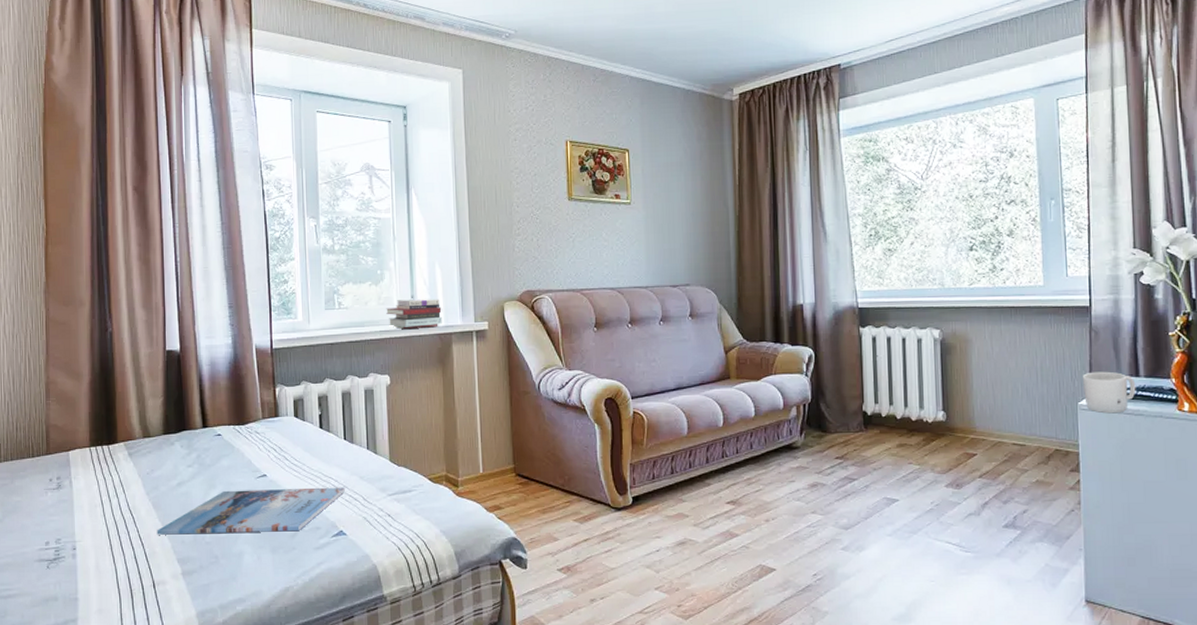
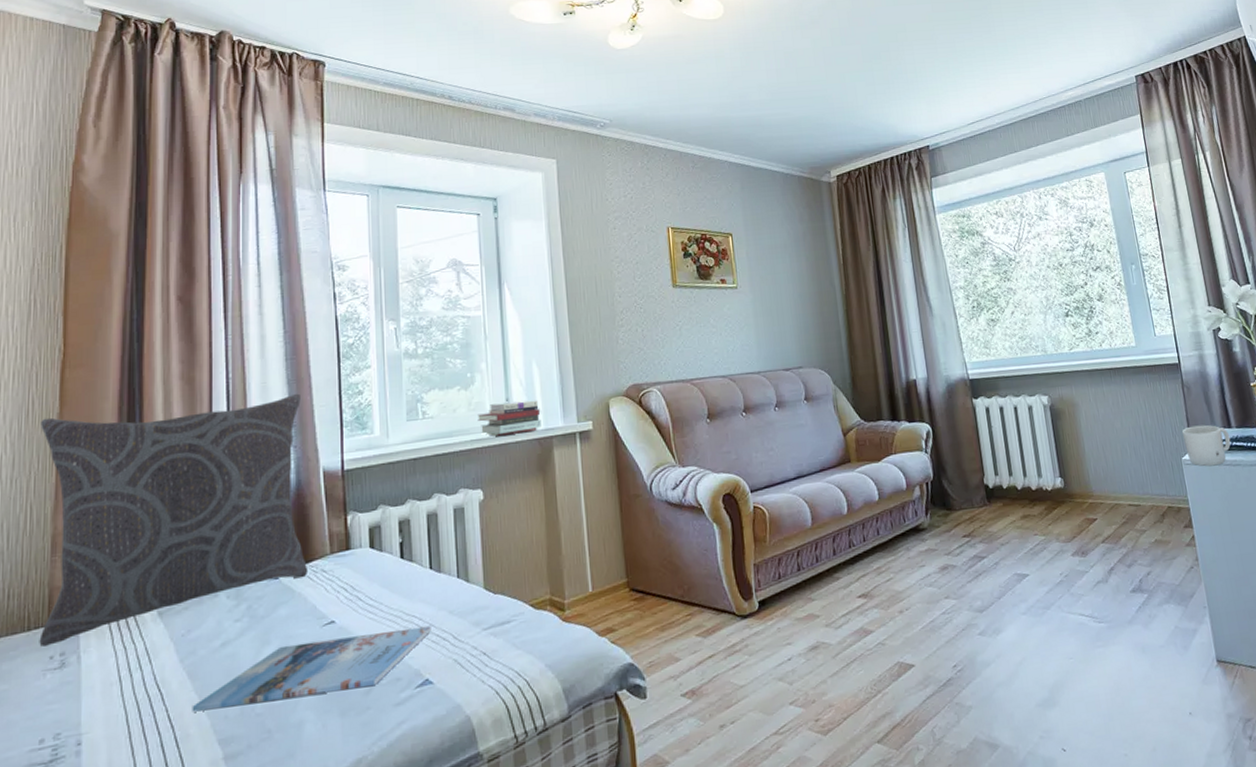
pillow: none [32,278,245,471] -> present [39,393,309,647]

